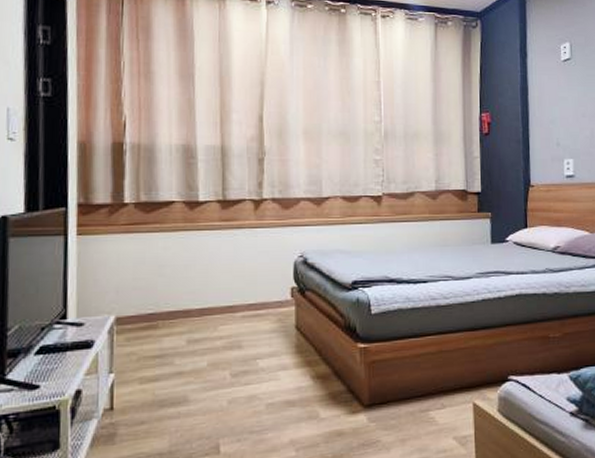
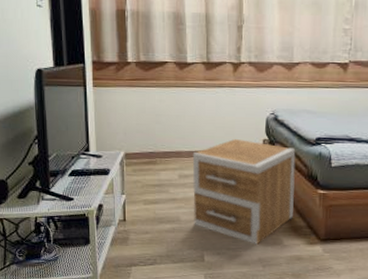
nightstand: none [204,289,330,422] -> present [192,139,296,245]

